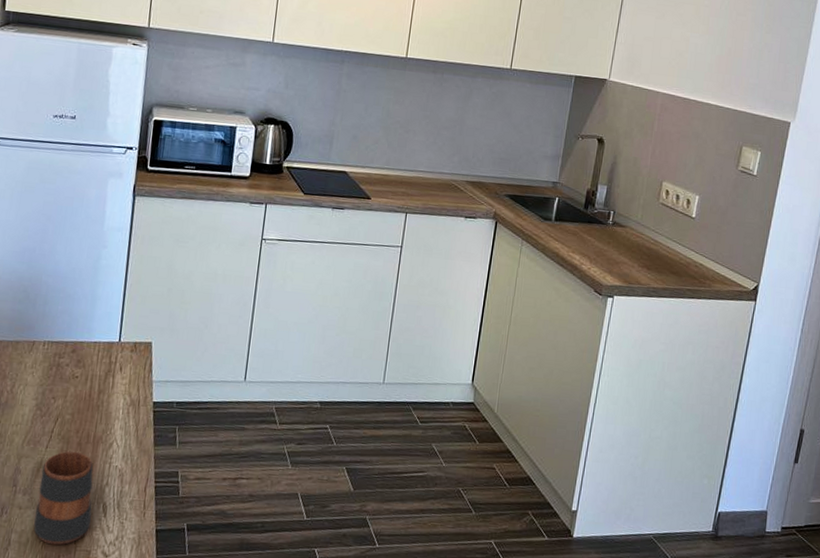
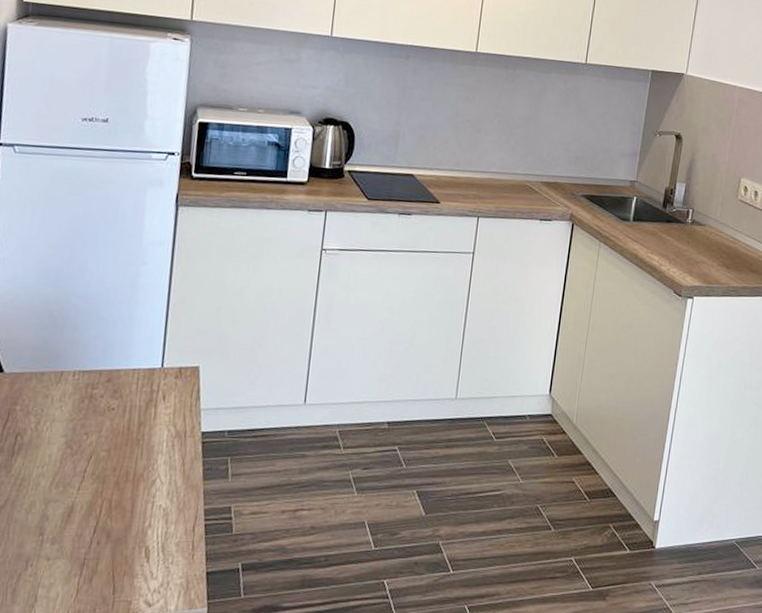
mug: present [33,451,93,546] -> none [64,492,134,598]

